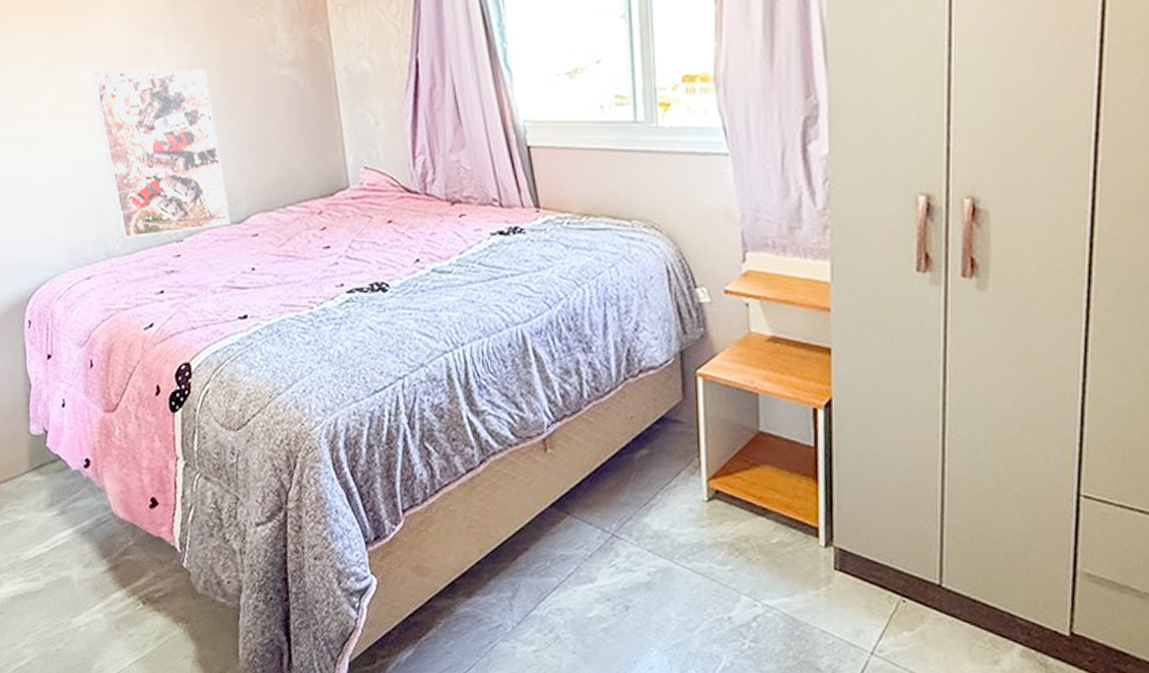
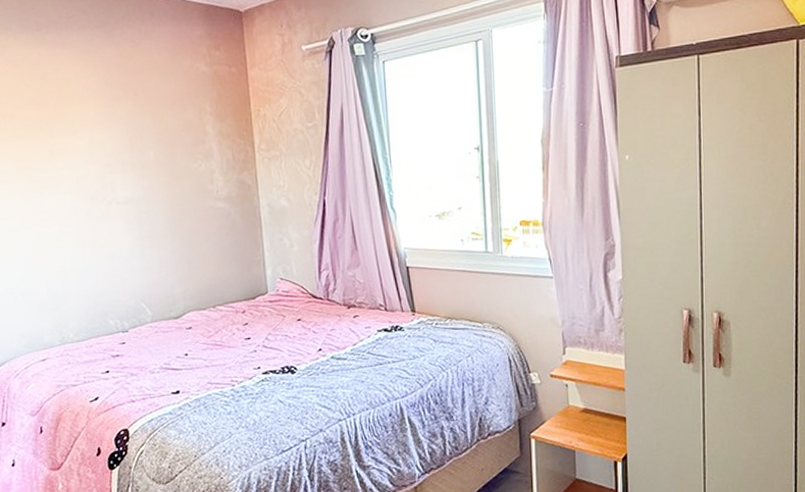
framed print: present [89,68,230,240] -> none [56,195,169,330]

